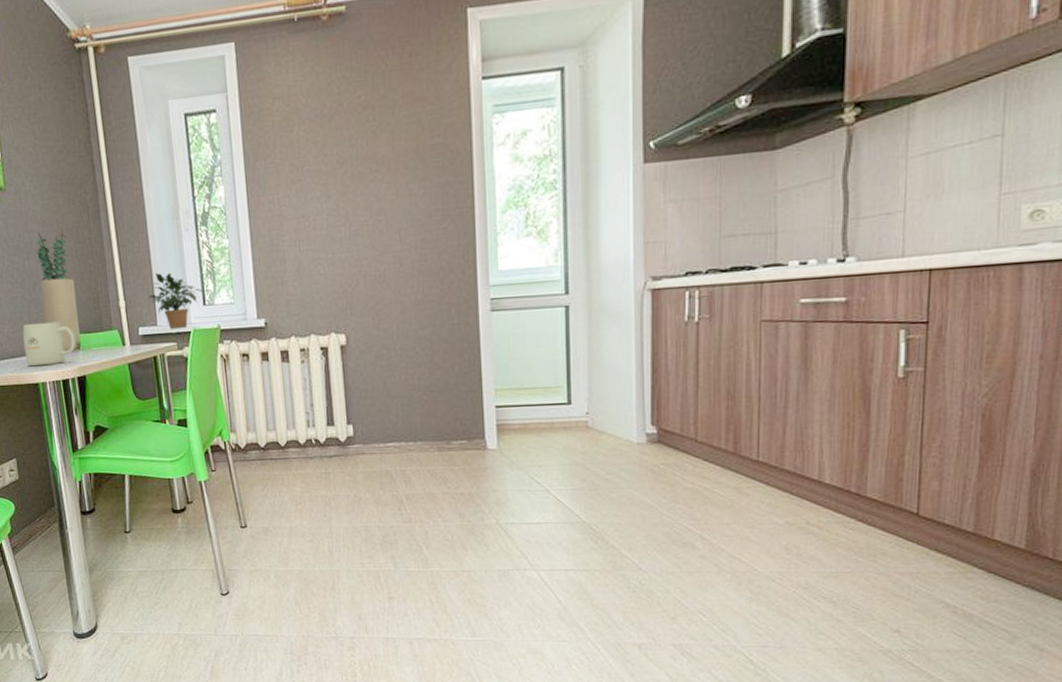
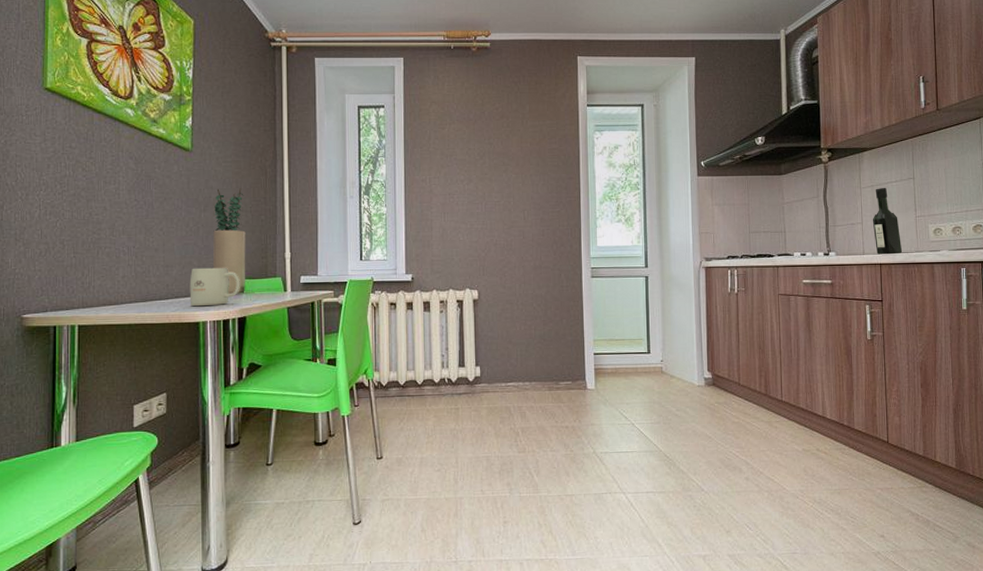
potted plant: present [147,273,206,330] -> none [311,231,364,280]
bottle: none [922,154,971,257] -> present [872,188,903,255]

